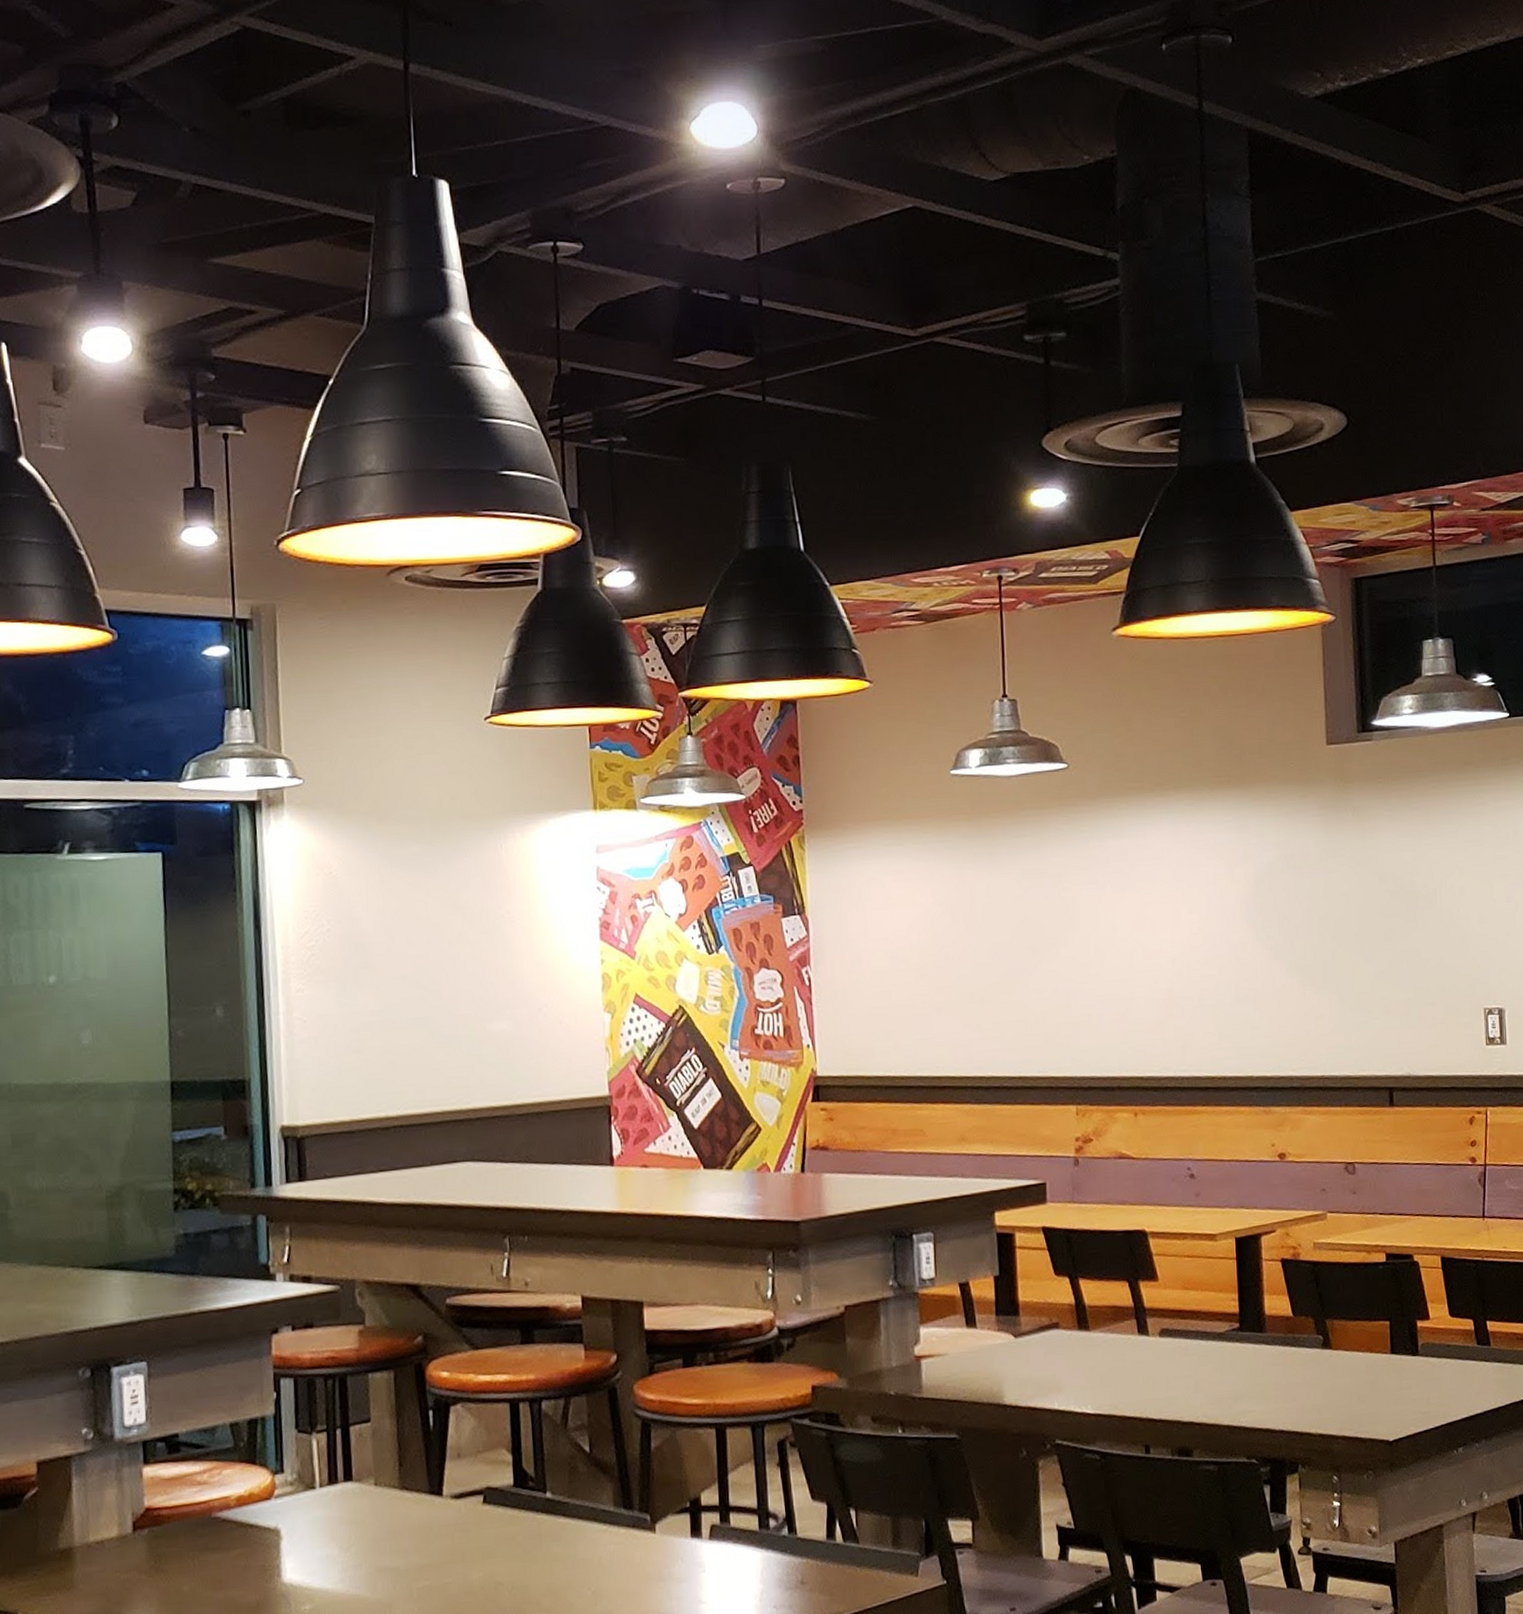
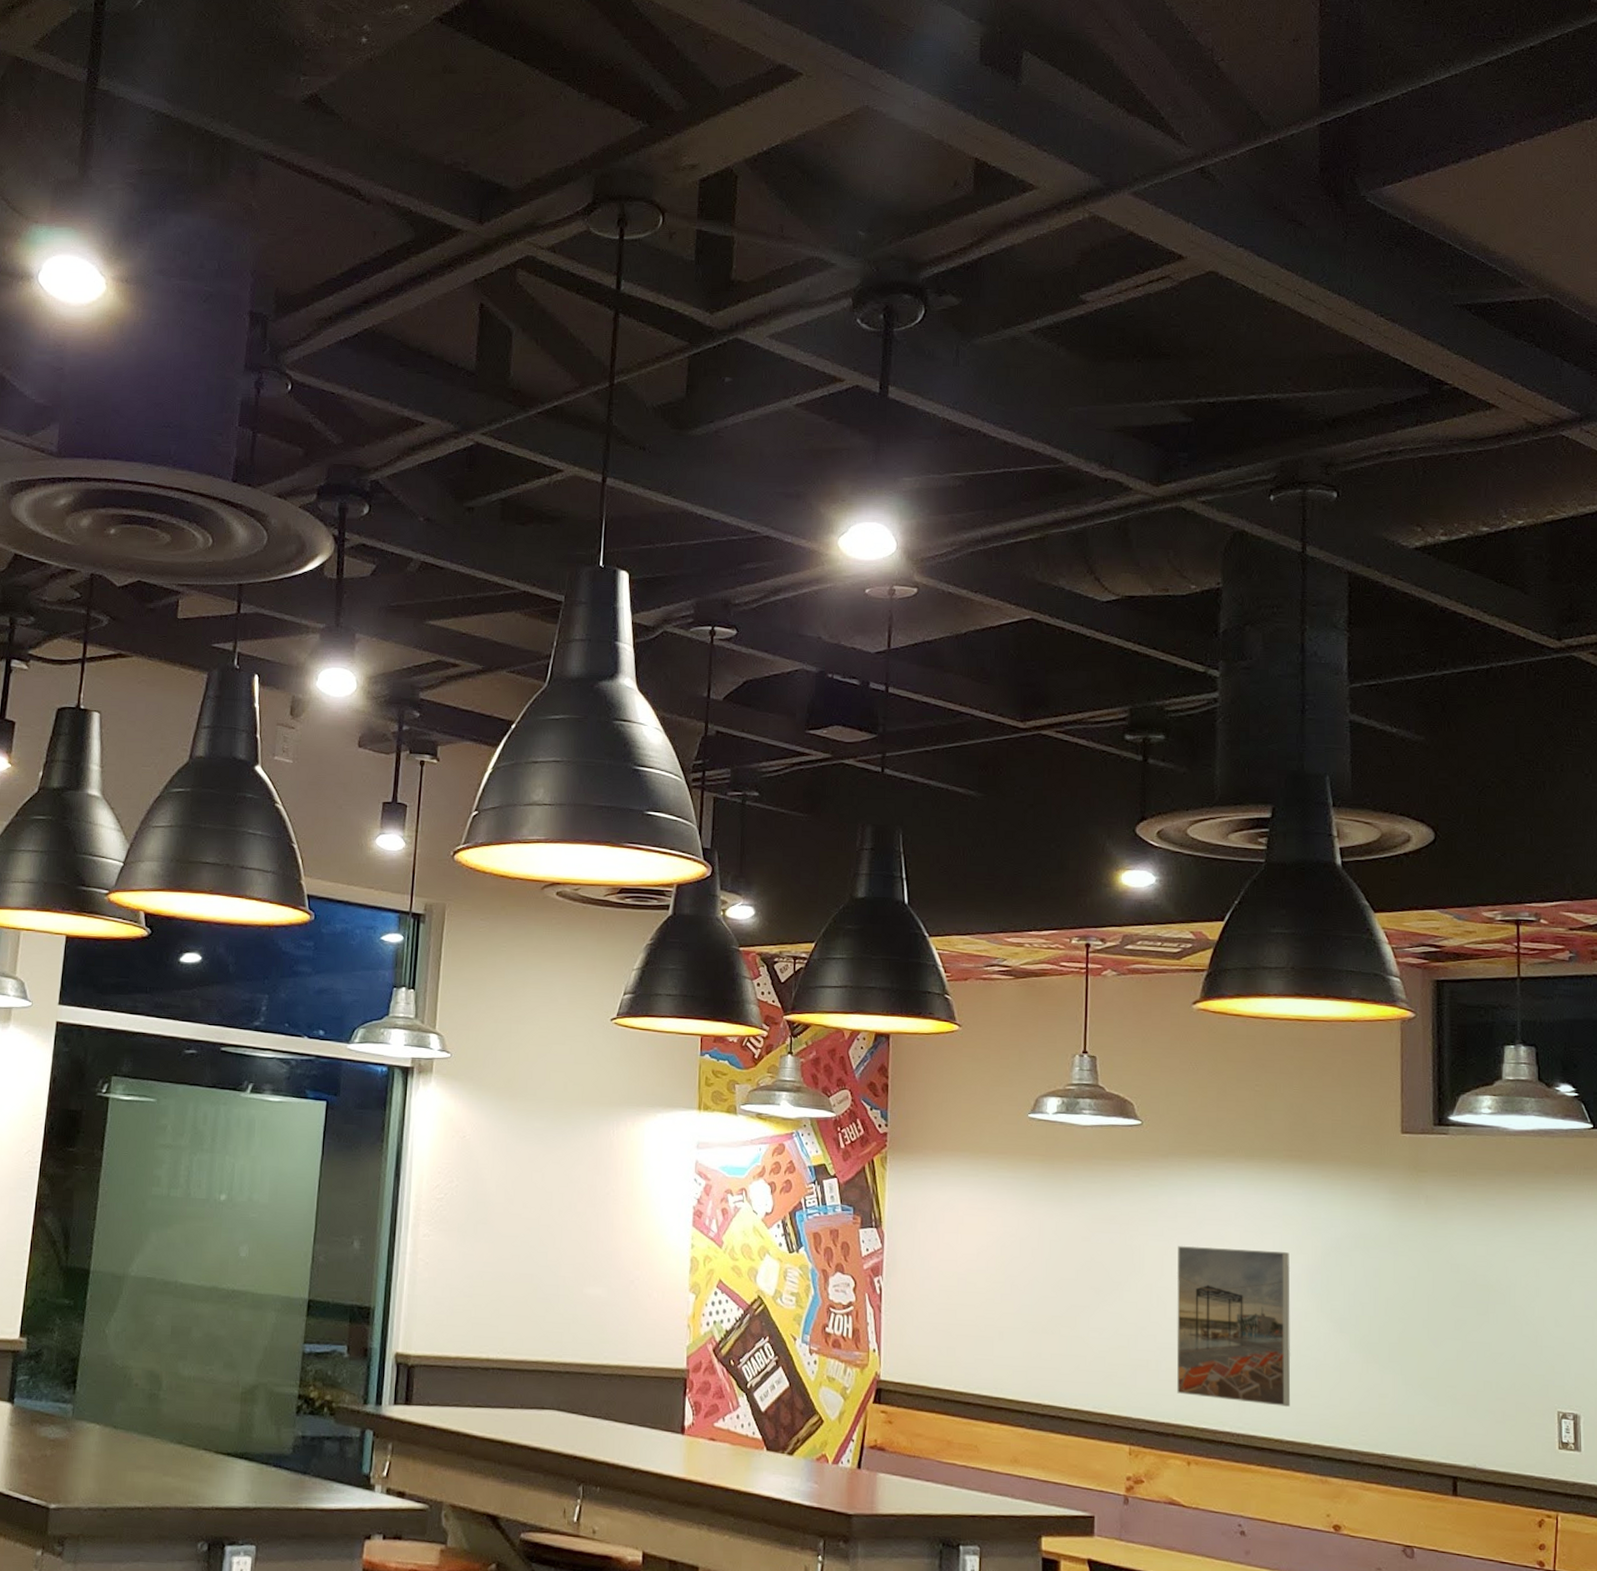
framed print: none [1112,884,1232,1045] -> present [1177,1246,1291,1407]

